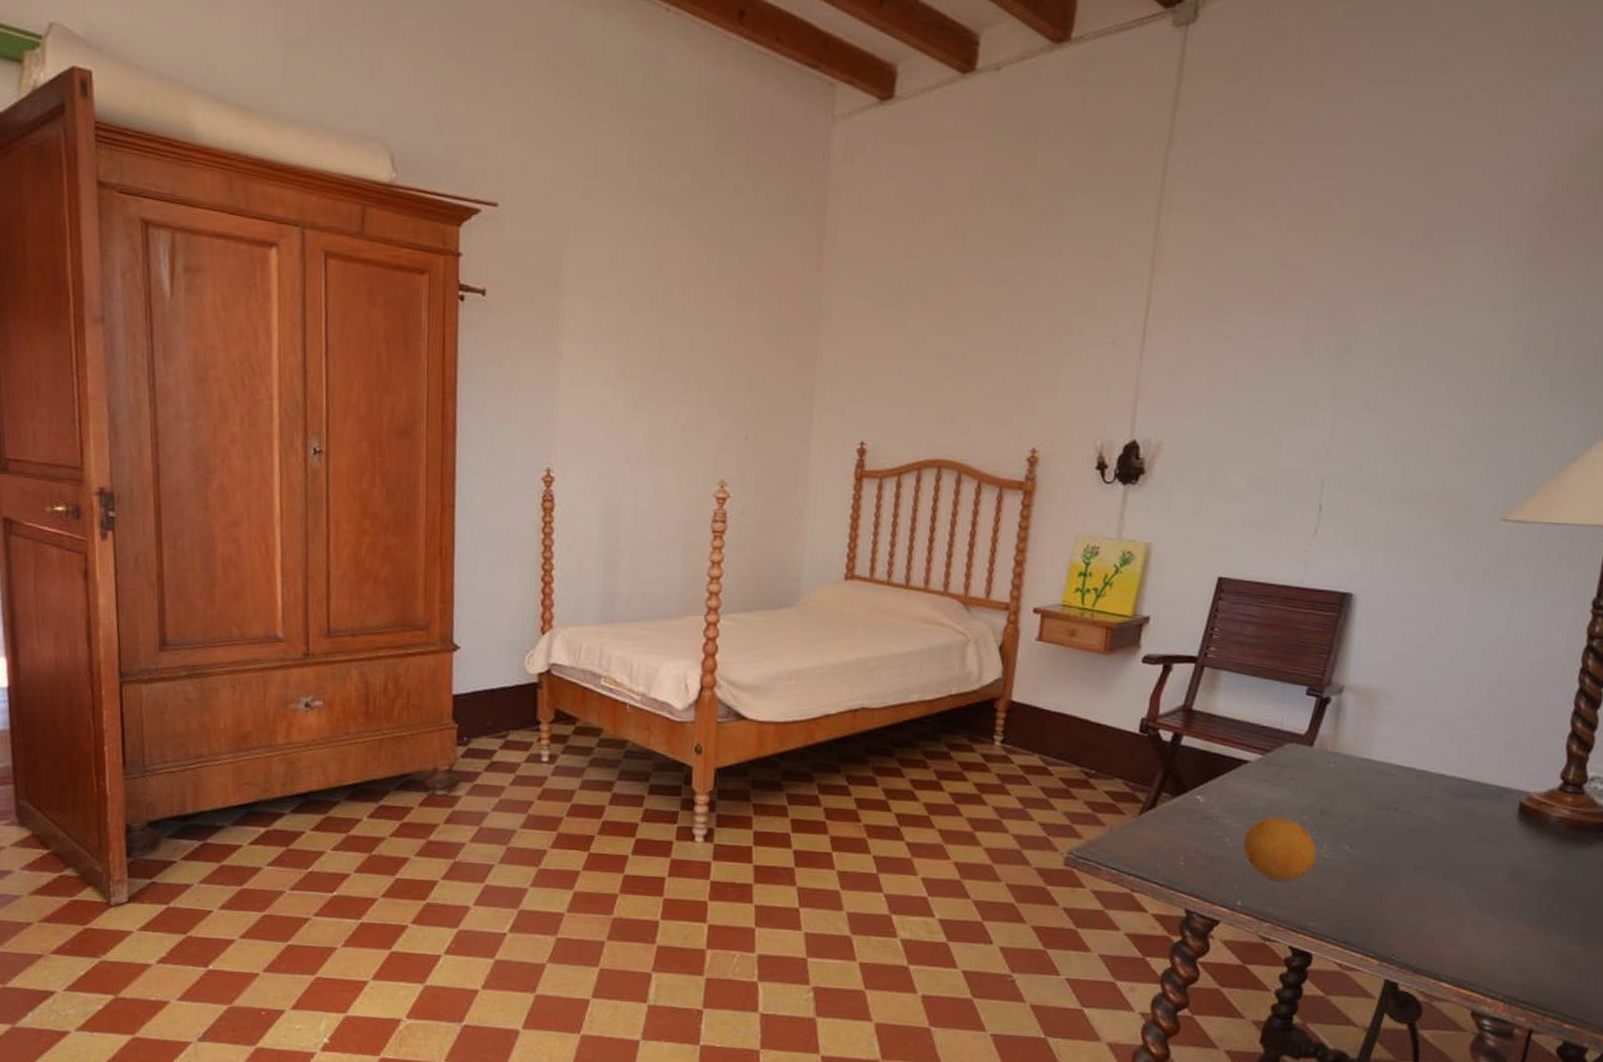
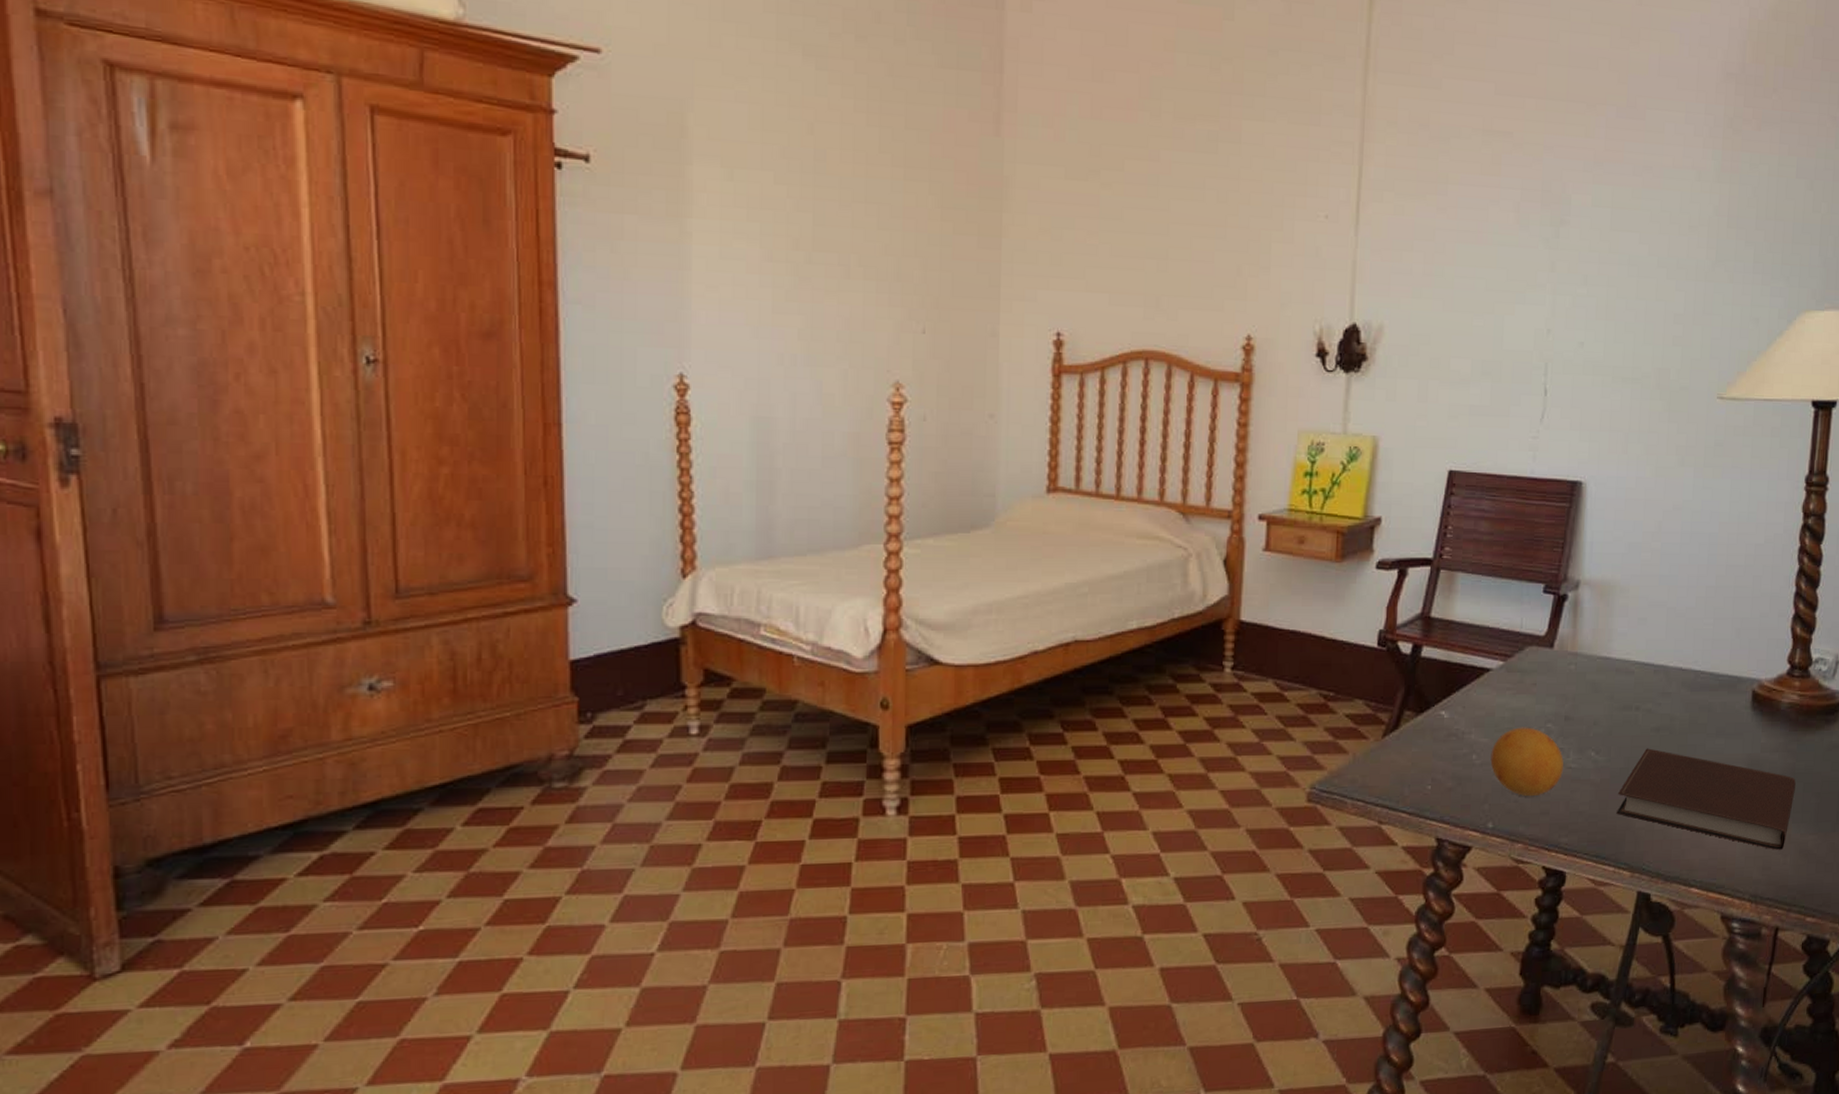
notebook: none [1367,847,1561,957] -> present [1616,748,1796,850]

